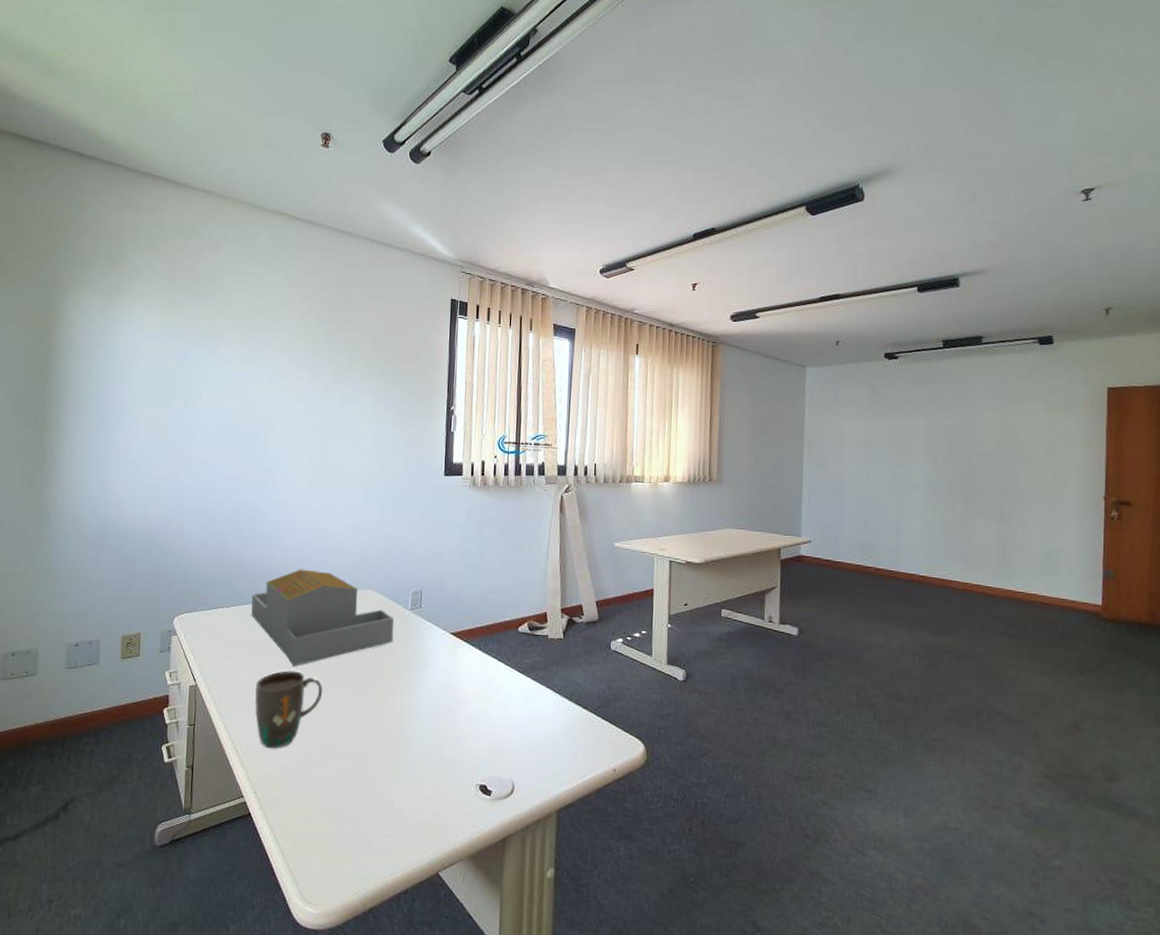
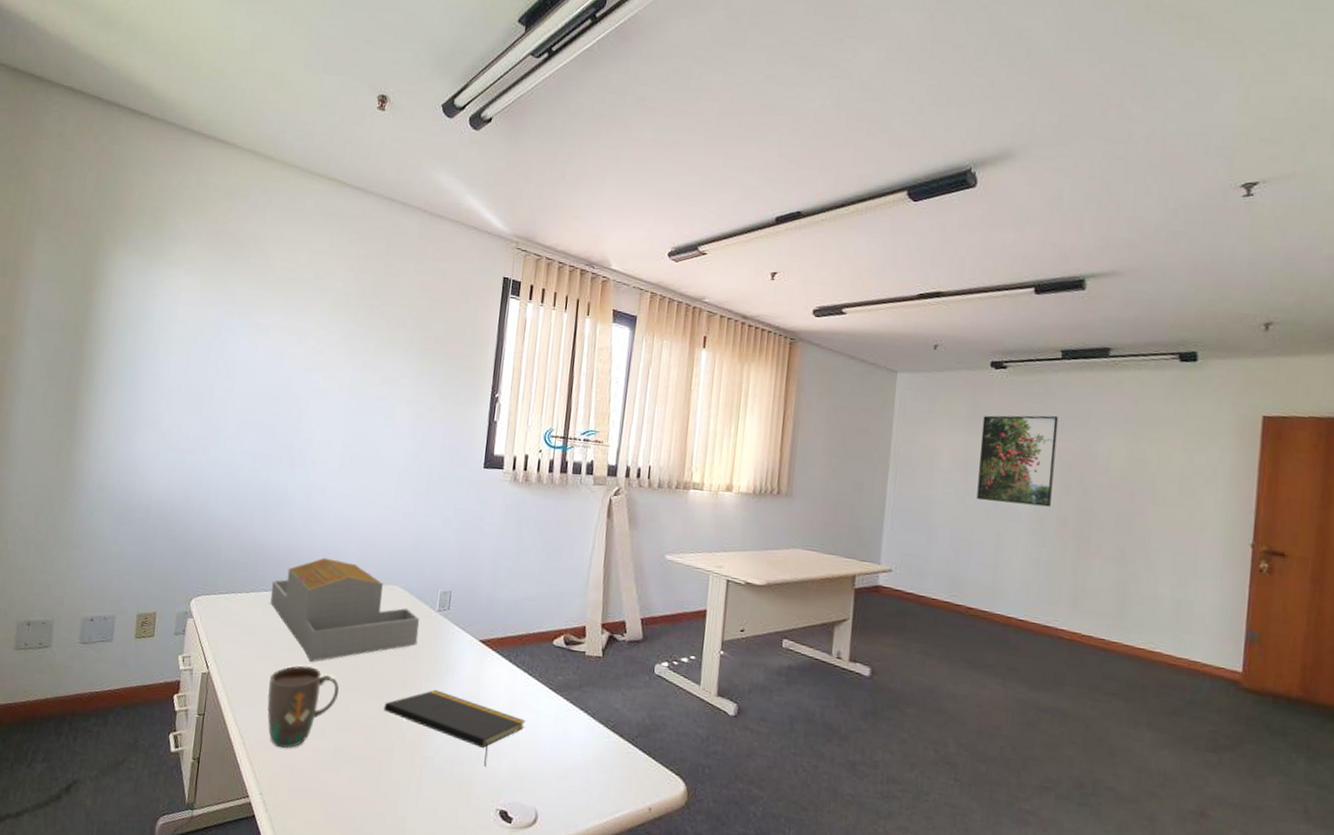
notepad: none [366,681,498,747] -> present [384,689,526,767]
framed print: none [879,398,943,477] -> present [976,415,1059,507]

